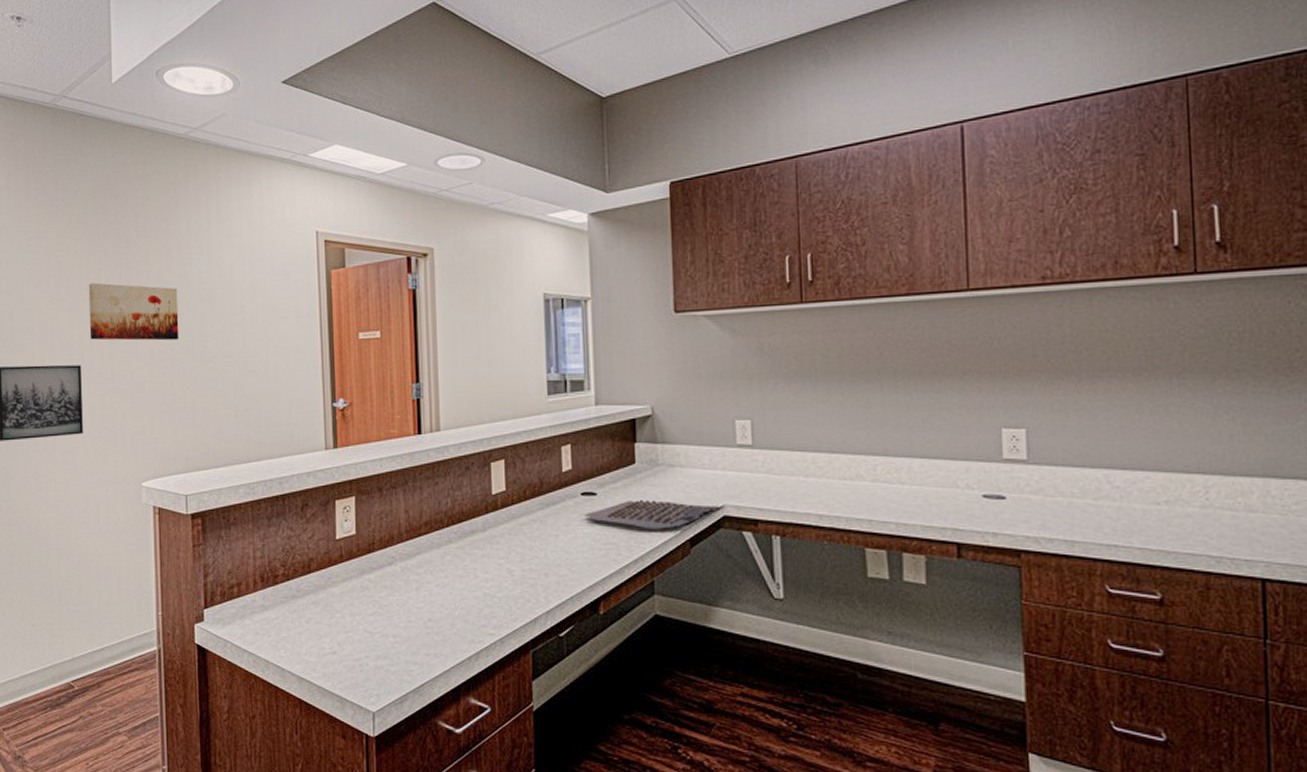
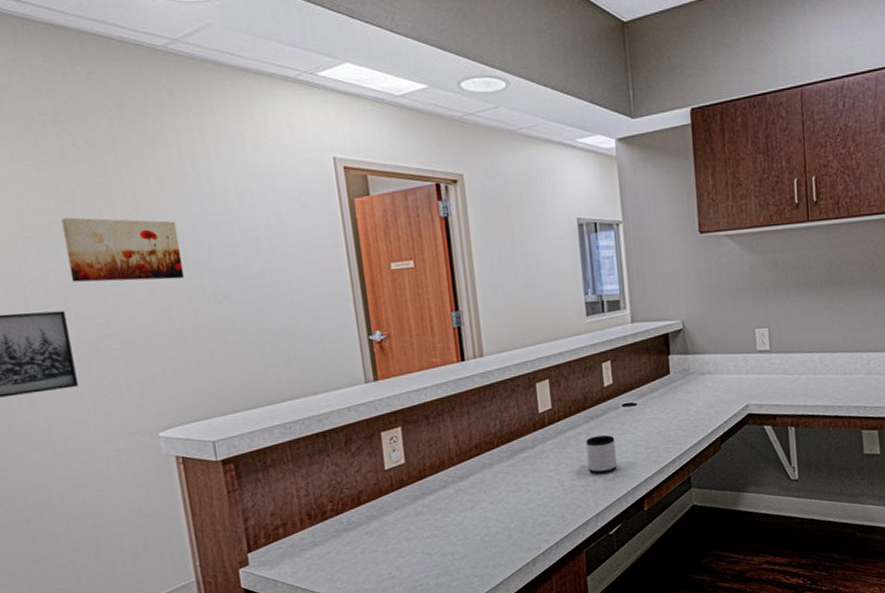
mug: none [539,525,572,567] -> present [586,435,617,474]
specimen tray: present [584,499,724,529] -> none [626,405,748,432]

